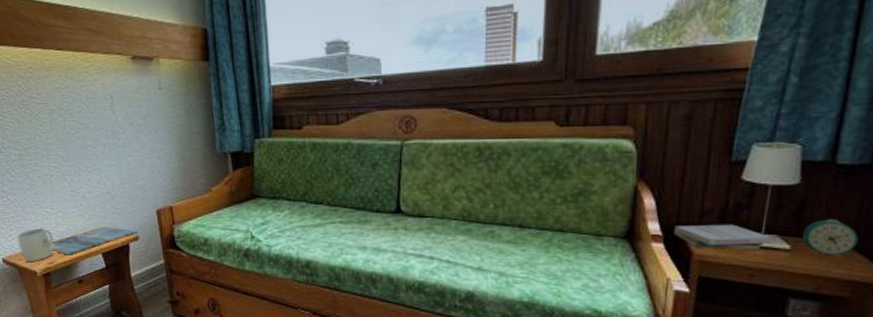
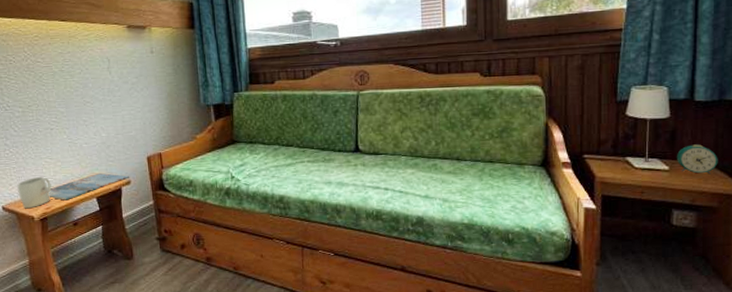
books: present [674,224,774,250] -> none [579,151,655,172]

